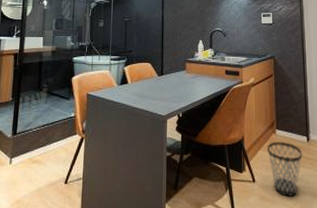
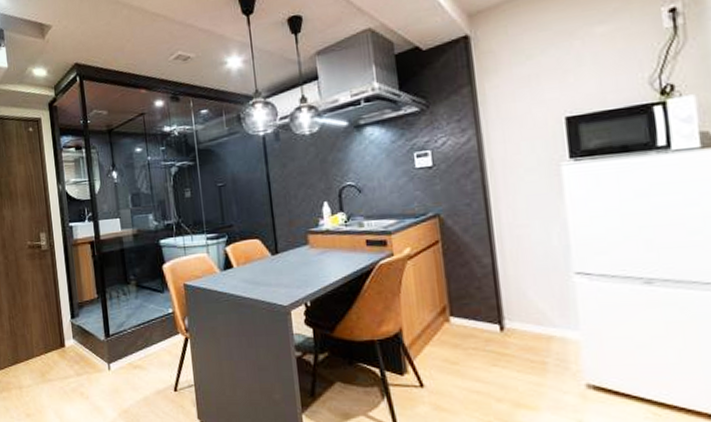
wastebasket: present [267,142,303,197] -> none [438,333,495,405]

